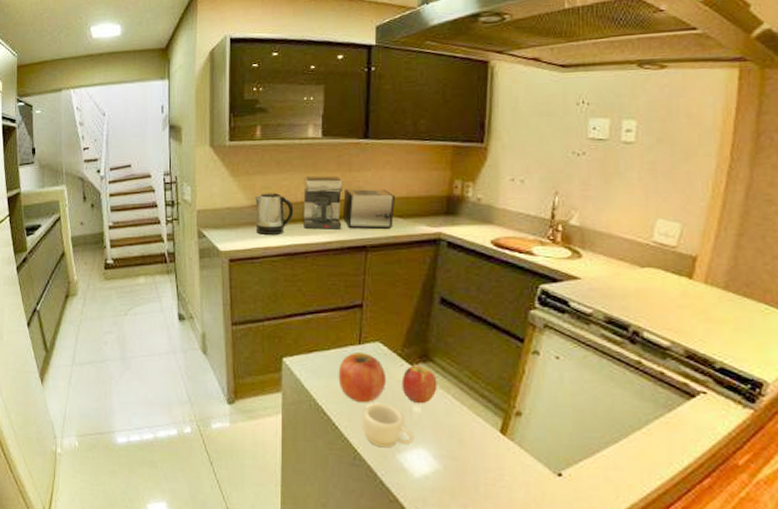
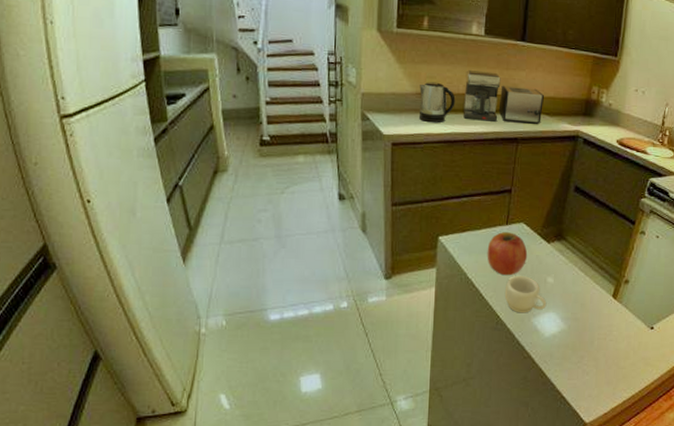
fruit: present [401,365,437,404] -> none [539,243,568,276]

